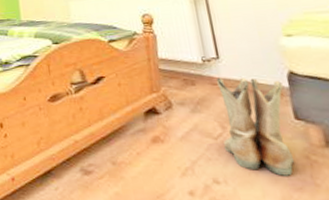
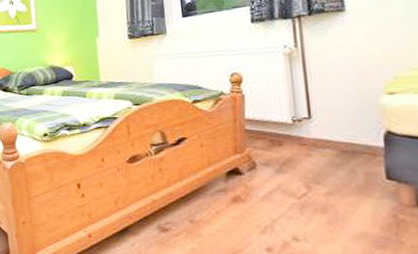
boots: present [215,77,294,176] -> none [305,137,379,234]

